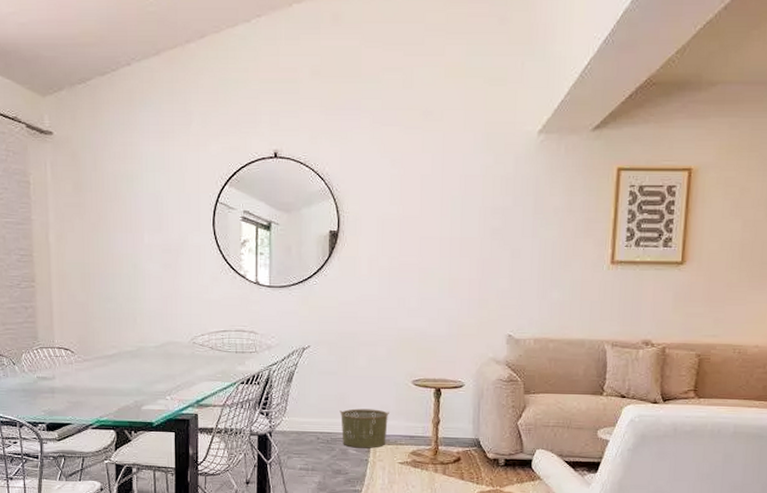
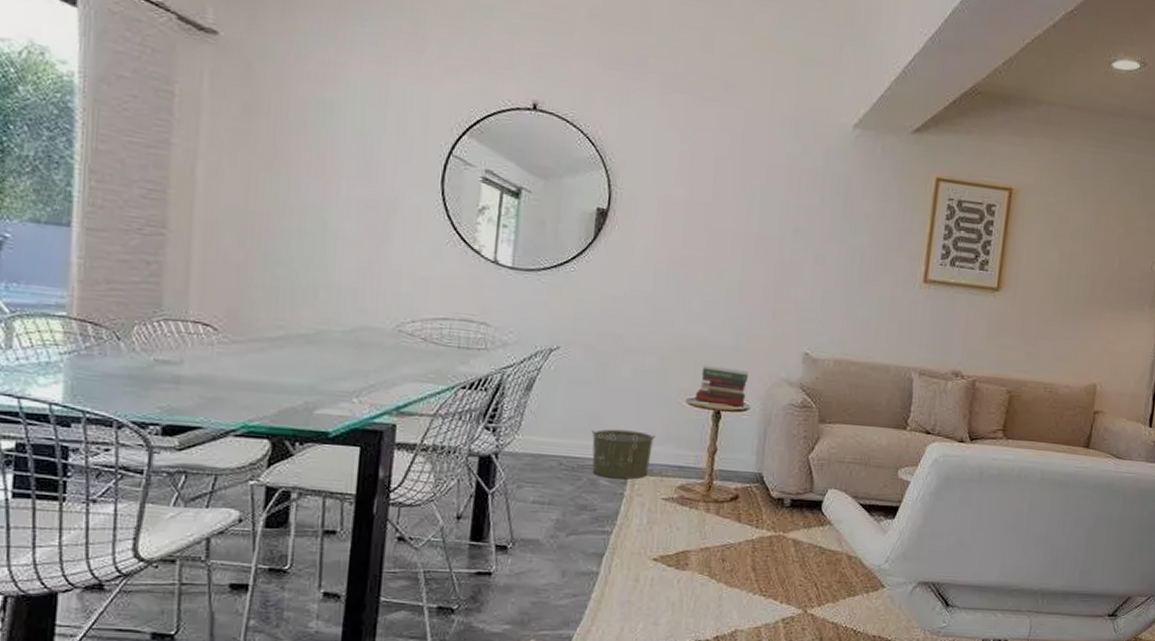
books: none [419,351,461,384] -> present [696,365,748,407]

